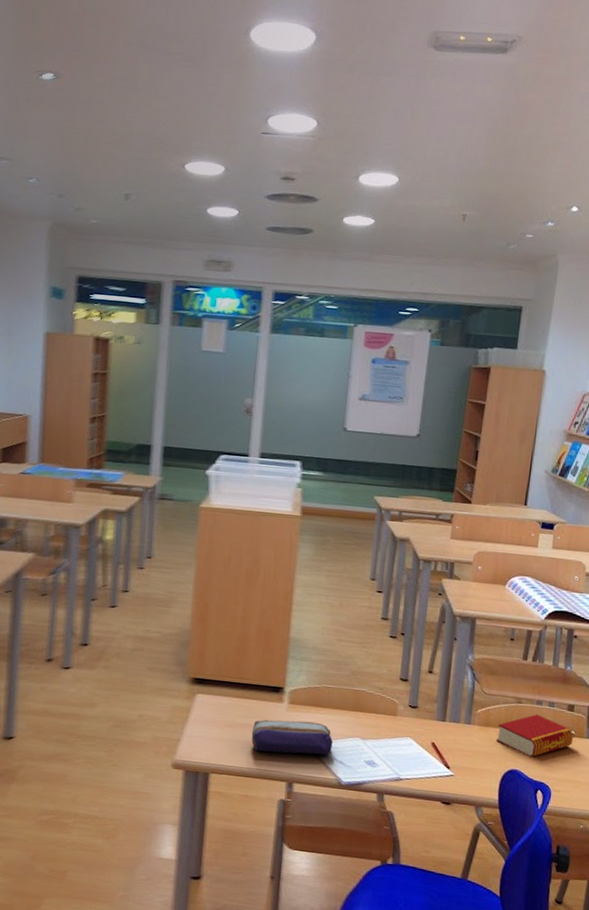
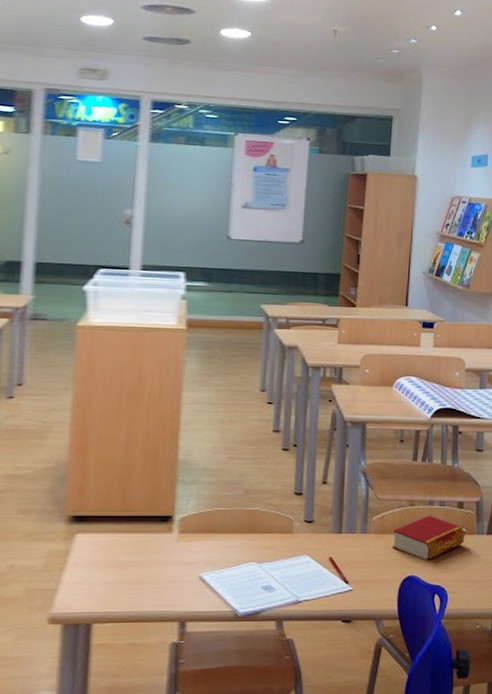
pencil case: present [251,719,333,756] -> none [138,550,227,591]

